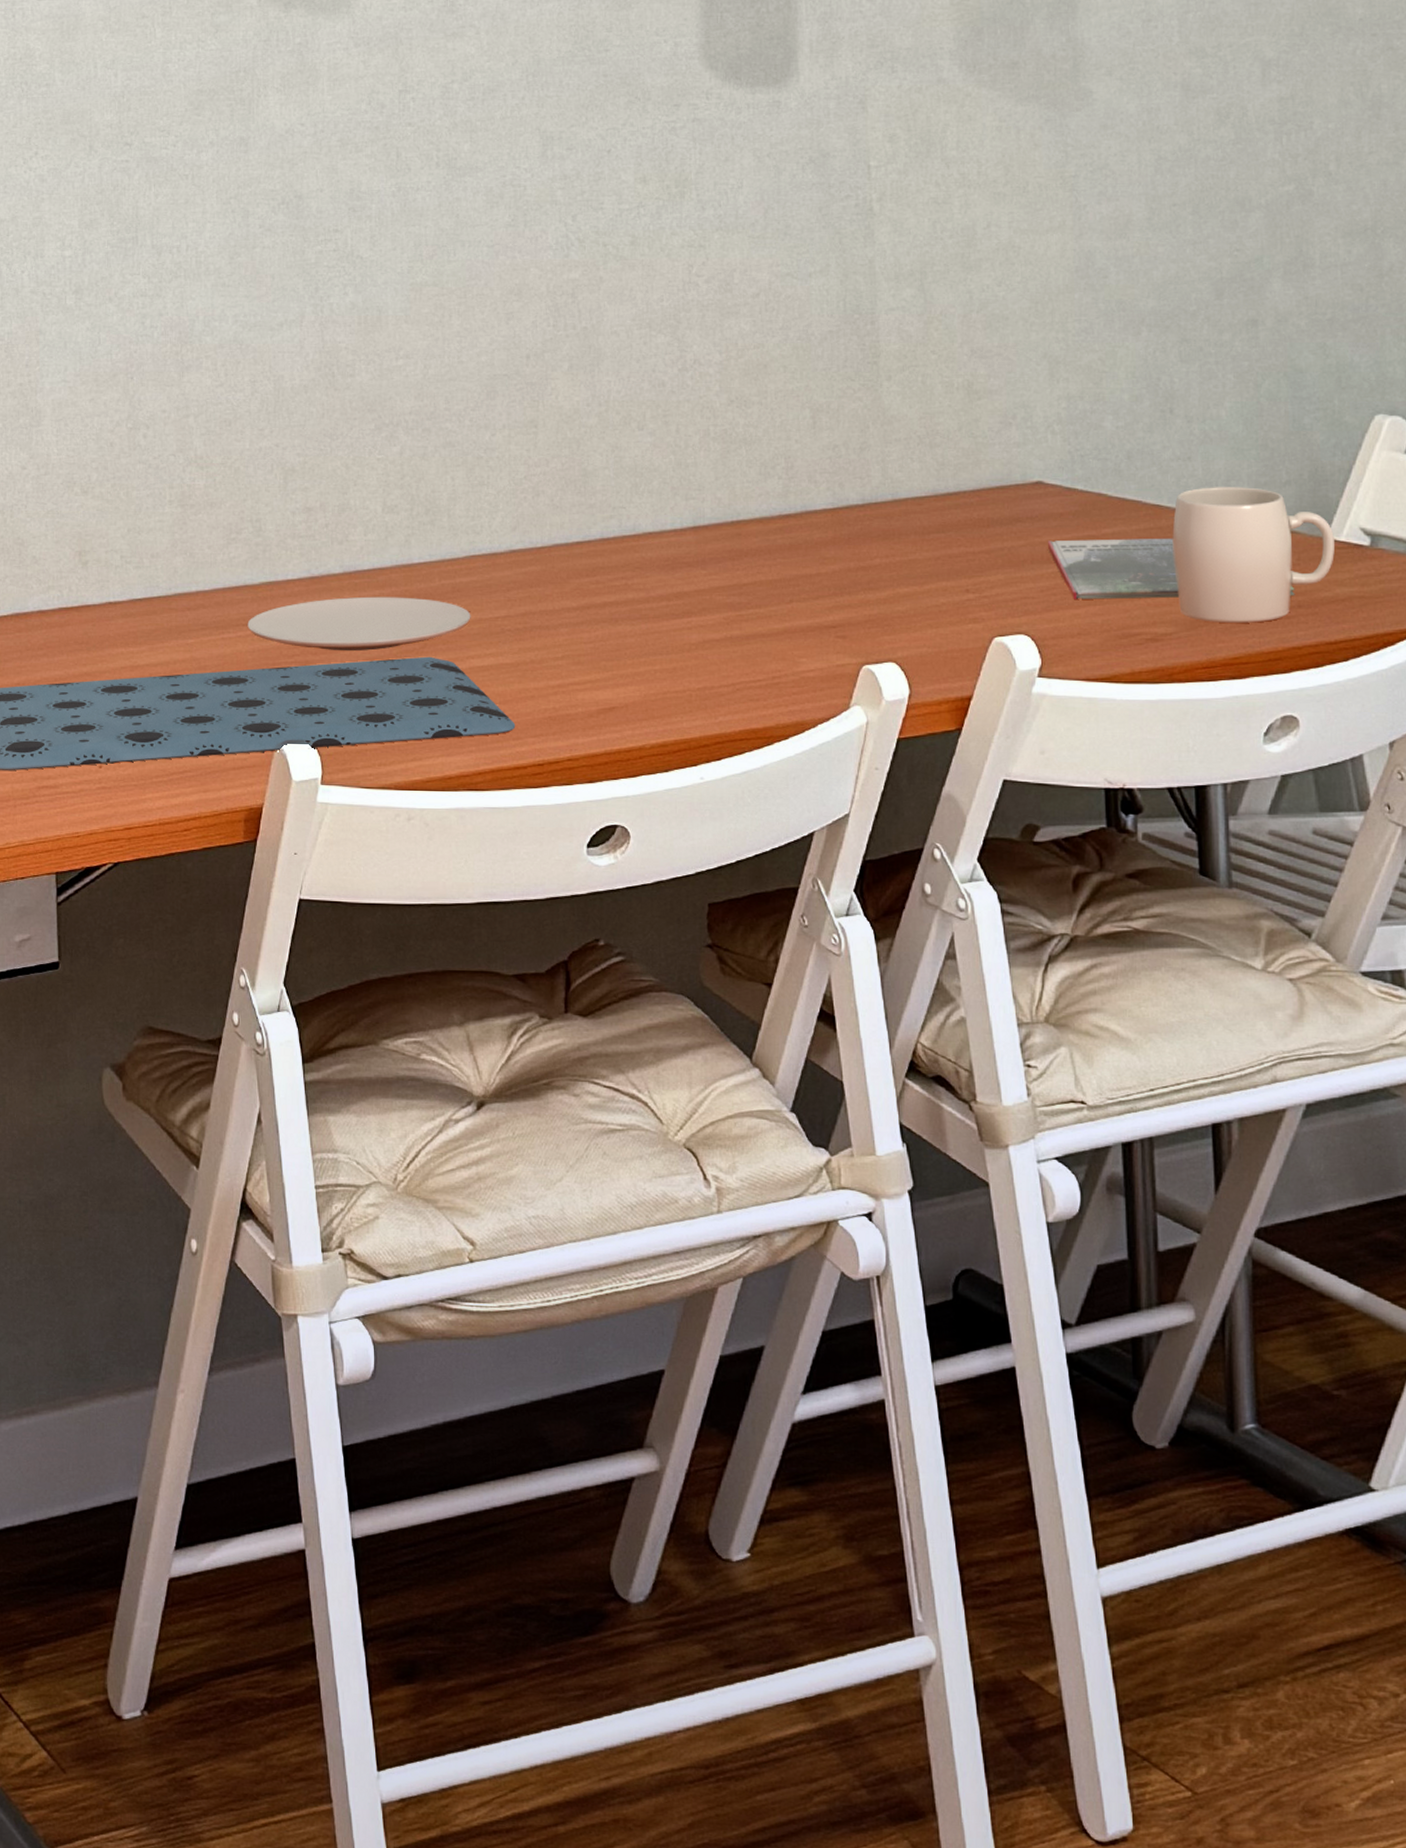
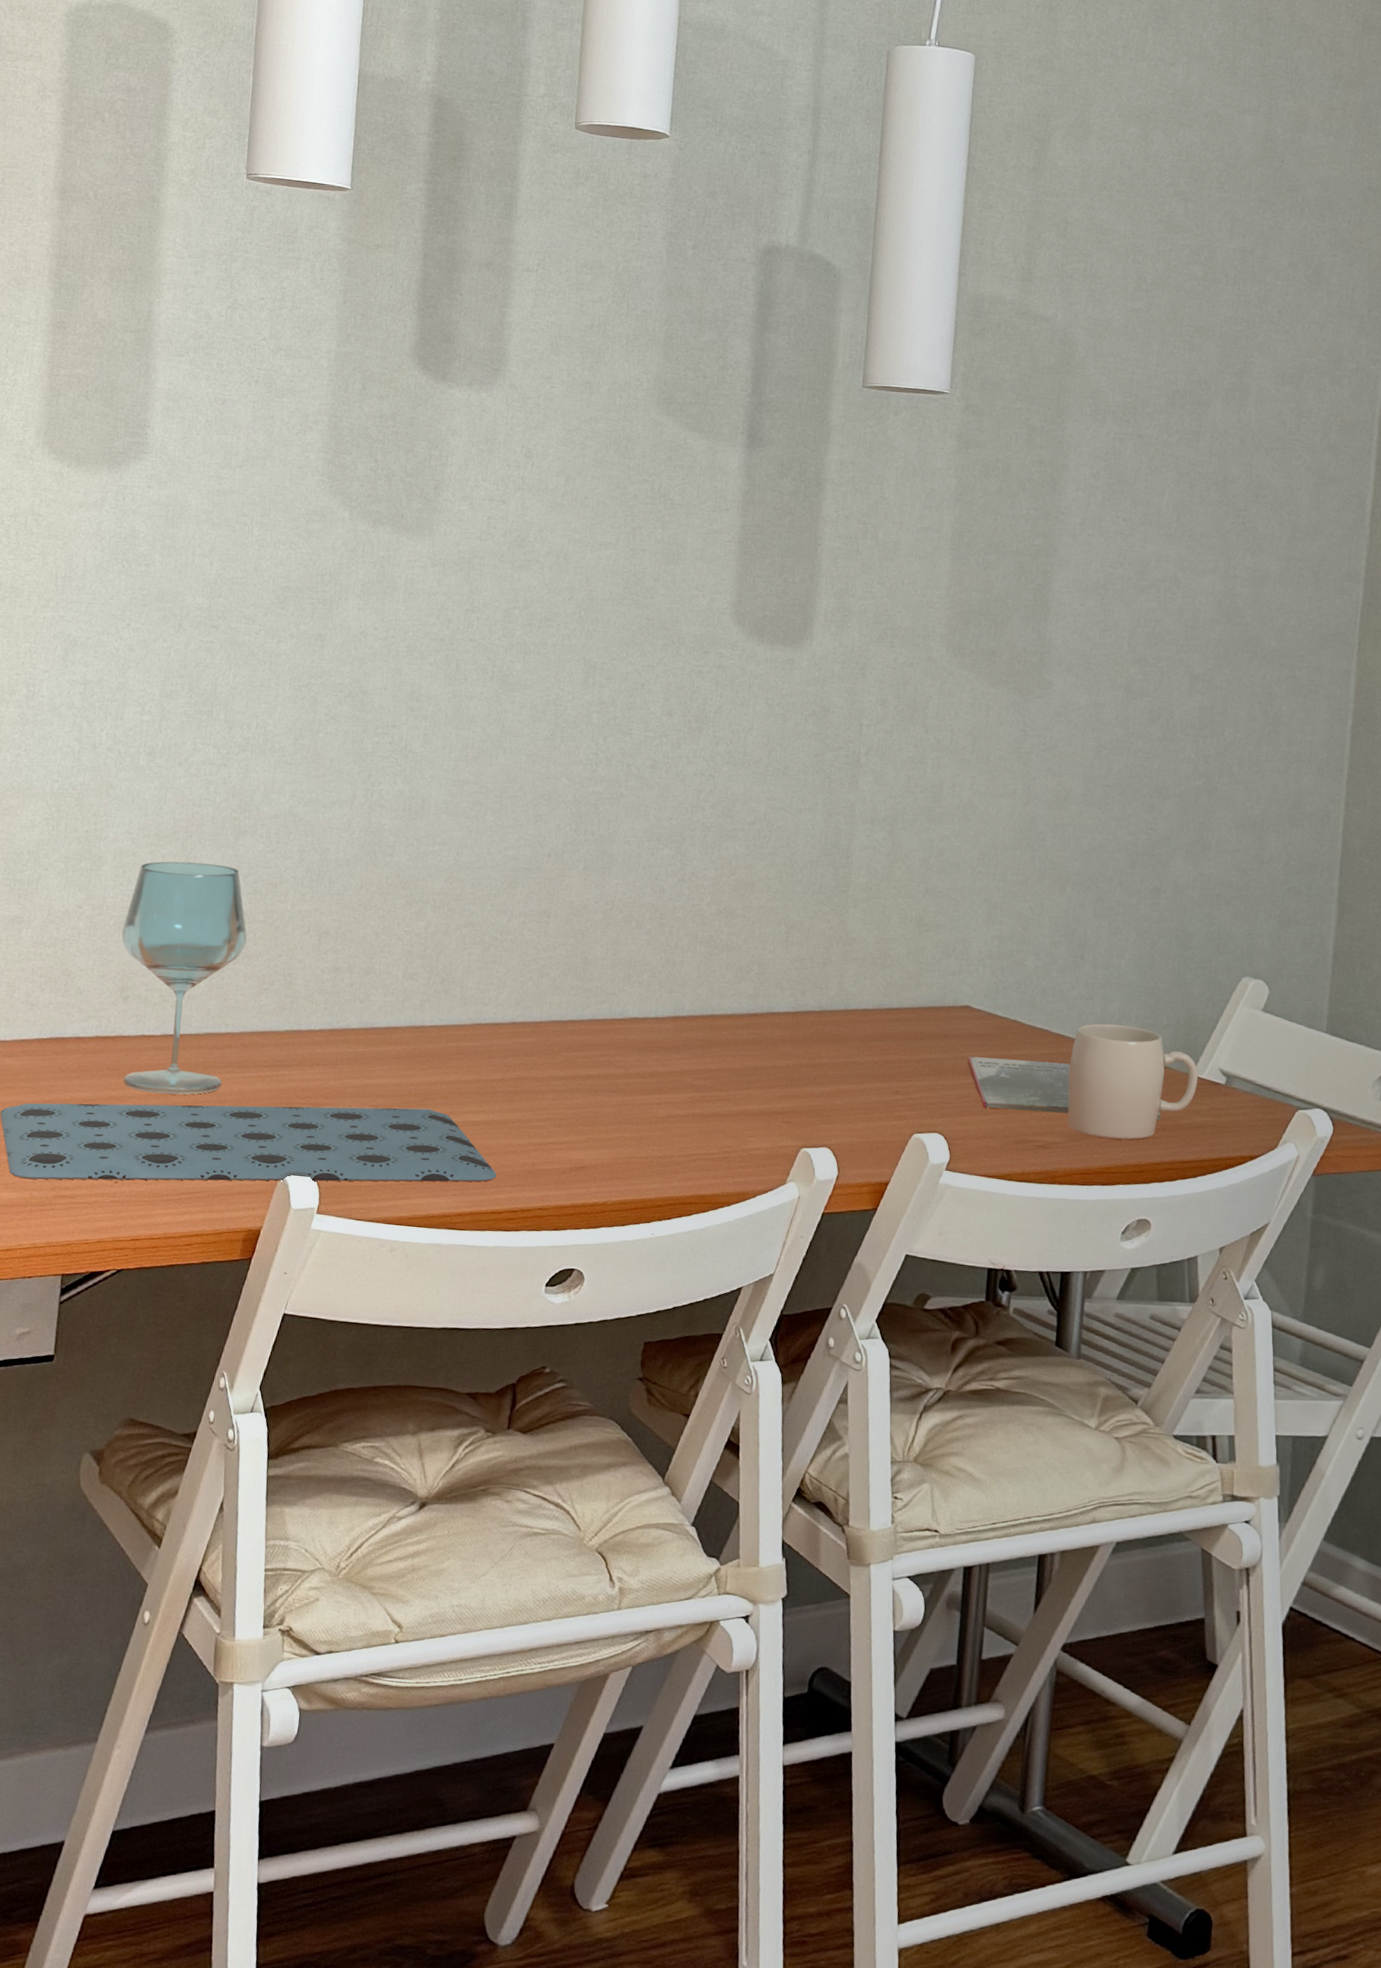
wine glass: none [71,406,207,666] -> present [121,861,248,1095]
plate: present [247,596,471,652] -> none [268,1050,470,1099]

